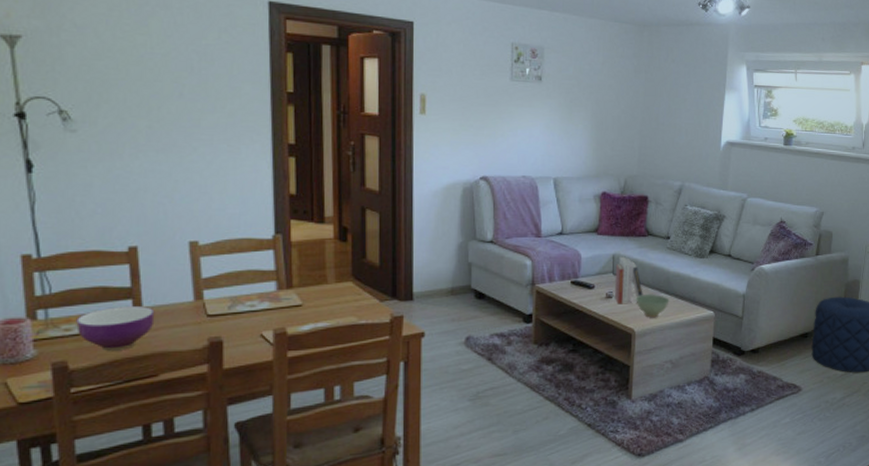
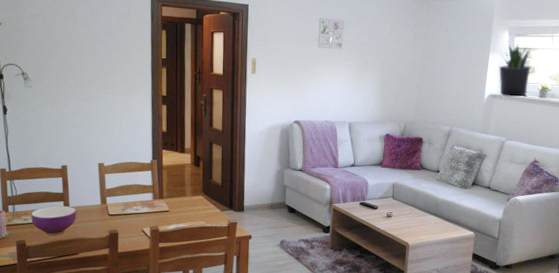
books: present [615,256,643,305] -> none [394,185,416,223]
bowl: present [636,295,670,318] -> none [410,216,438,235]
planter: none [736,77,773,146] -> present [498,41,531,98]

